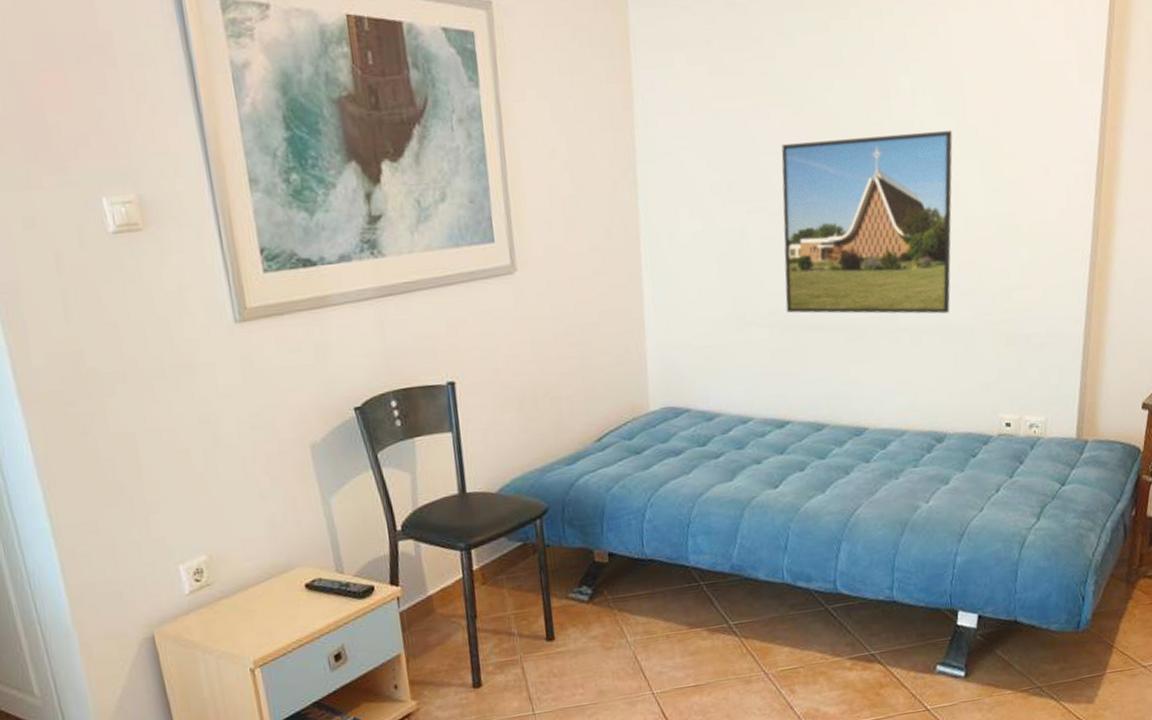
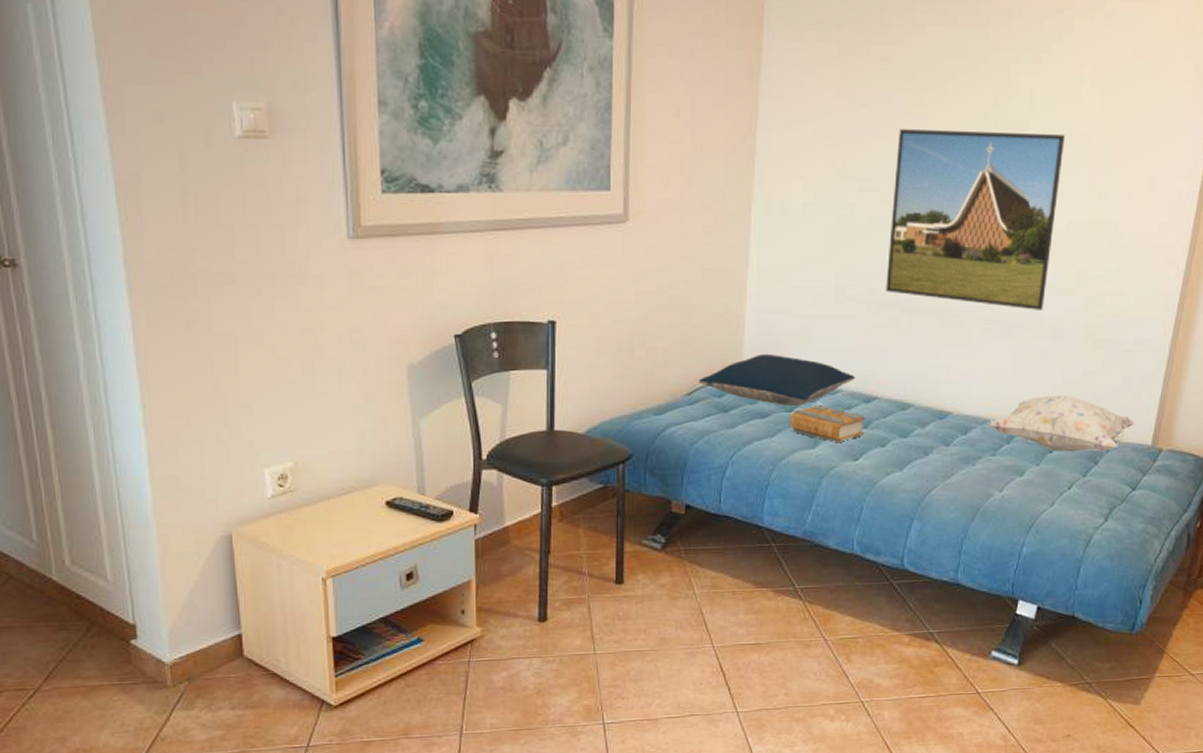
pillow: none [606,389,767,441] -> present [698,354,856,407]
book: none [703,434,782,472] -> present [790,404,866,442]
decorative pillow: none [907,396,1057,455] -> present [989,396,1135,452]

